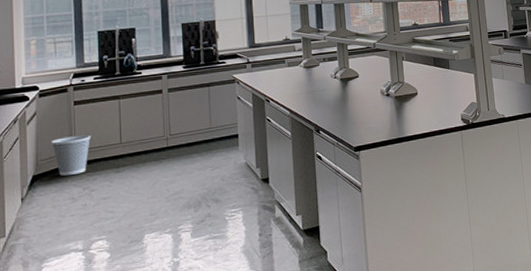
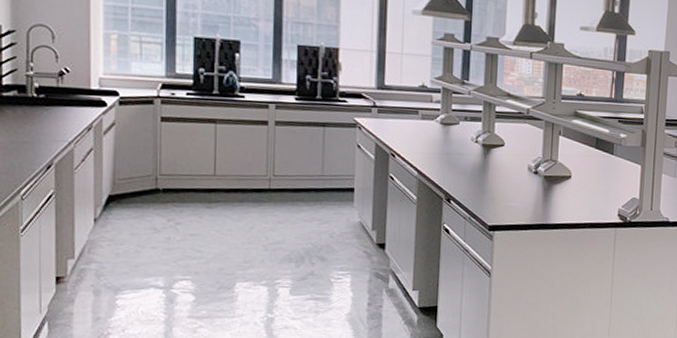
wastebasket: present [51,135,92,176] -> none [132,157,180,202]

